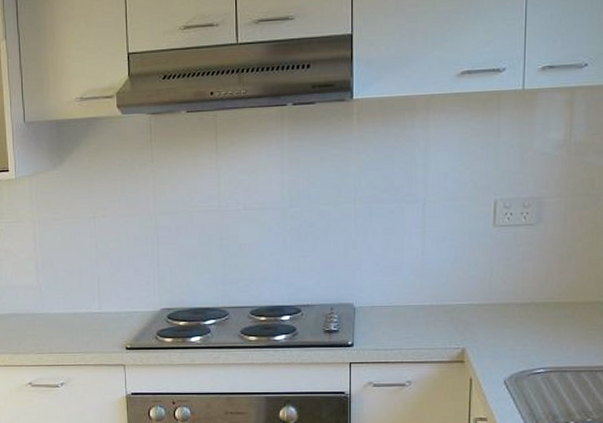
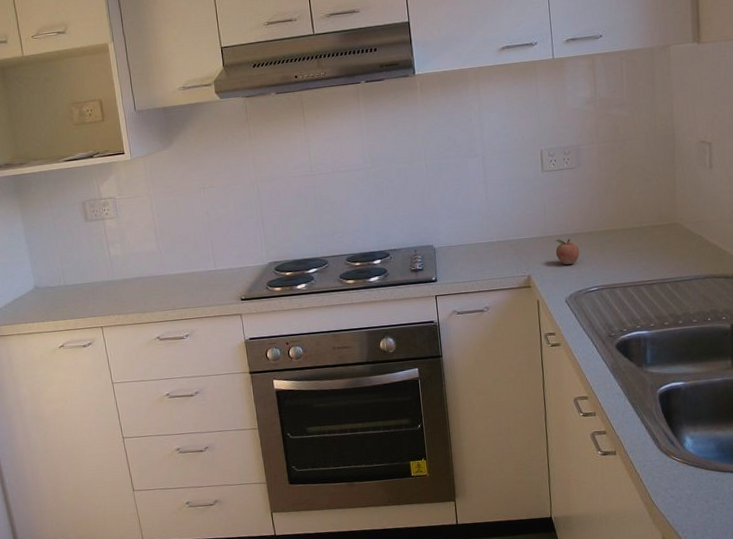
fruit: none [499,308,528,340] -> present [554,238,580,265]

